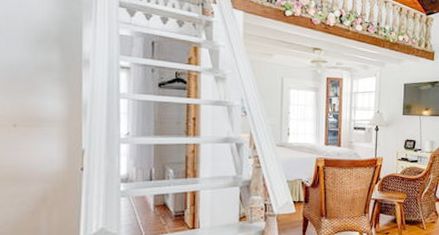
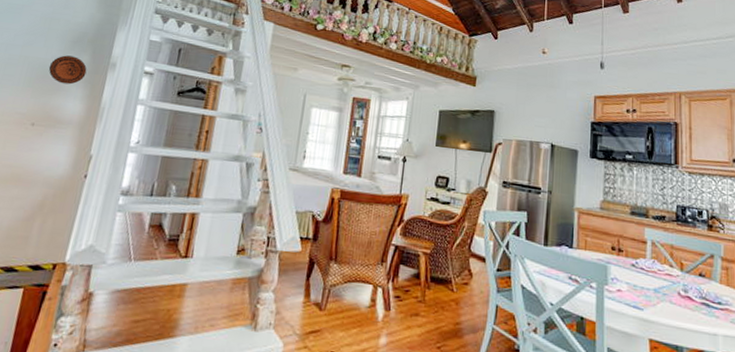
decorative plate: none [17,55,59,84] -> present [48,55,87,85]

